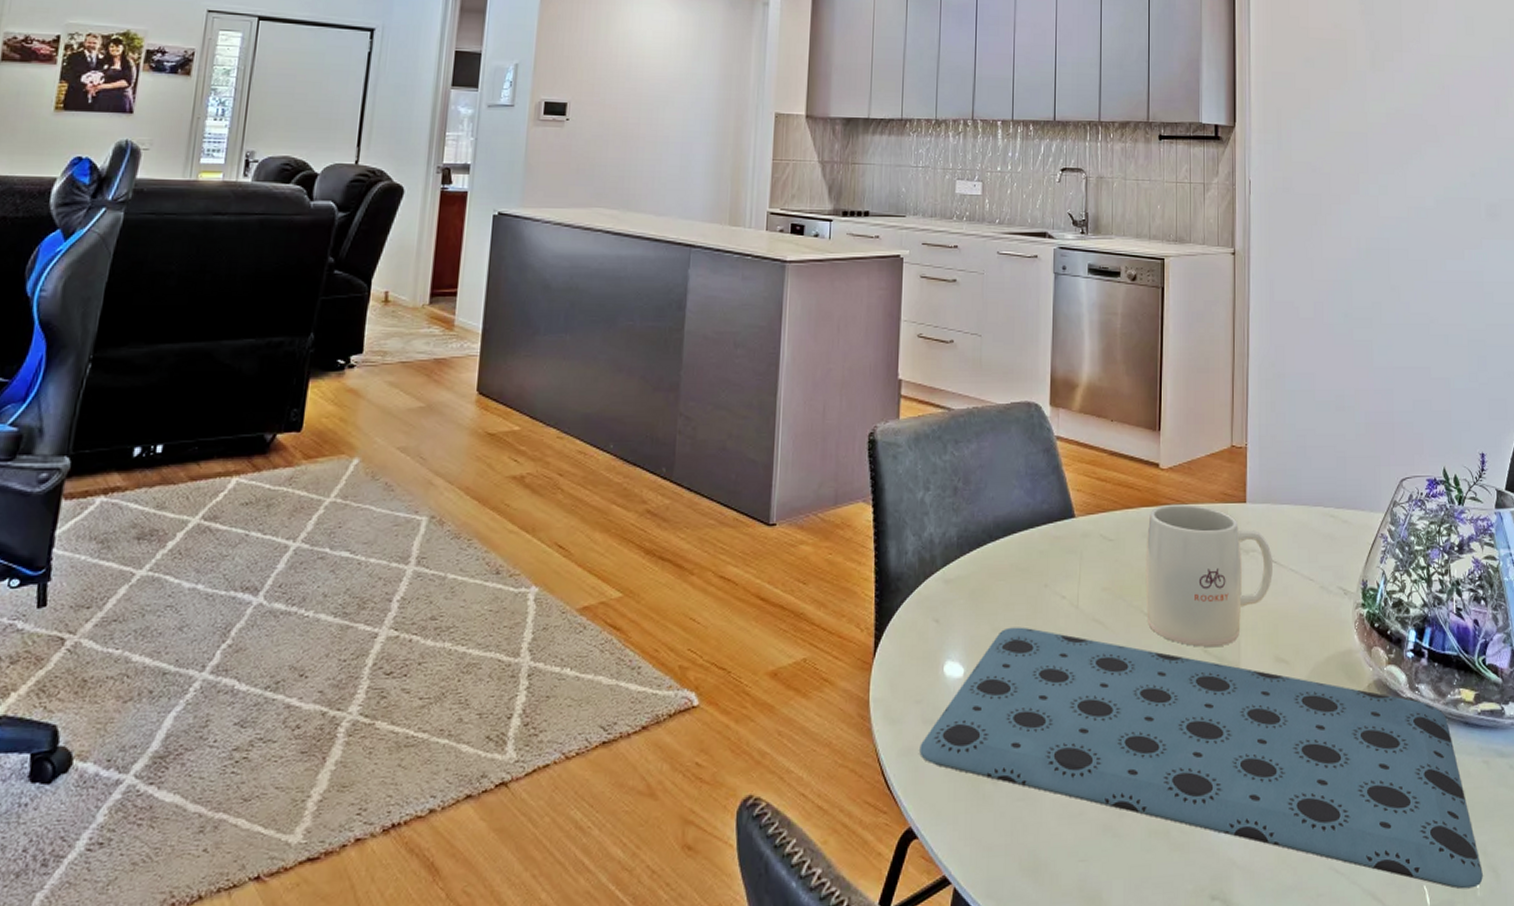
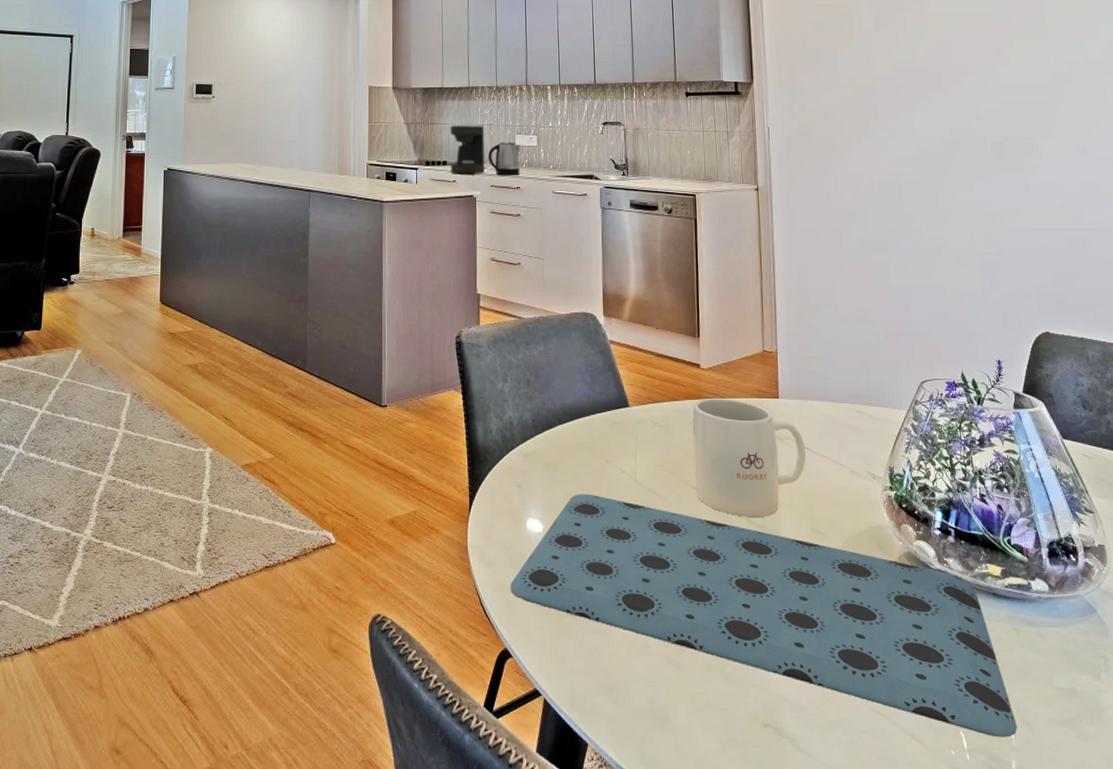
coffee maker: none [874,166,917,229] -> present [450,125,485,174]
kettle: none [920,188,961,232] -> present [488,141,521,176]

